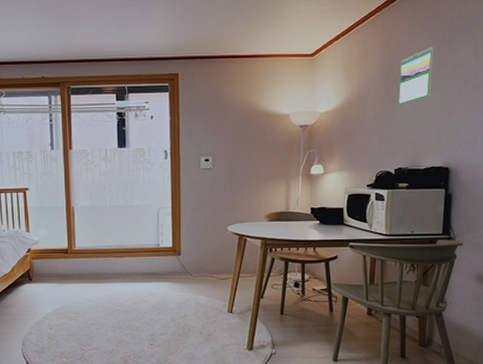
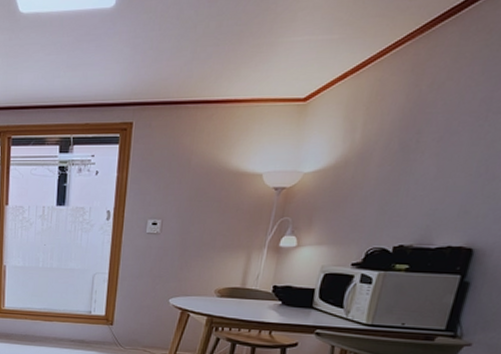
calendar: present [398,46,433,106] -> none [414,87,484,166]

